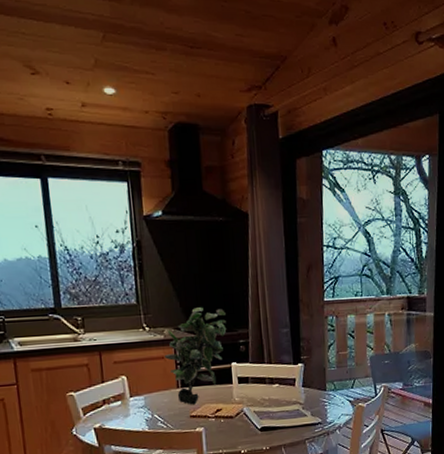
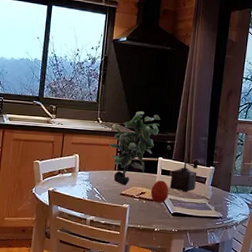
apple: none [228,390,252,419] -> present [150,180,169,203]
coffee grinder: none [251,357,285,400] -> present [169,158,200,192]

